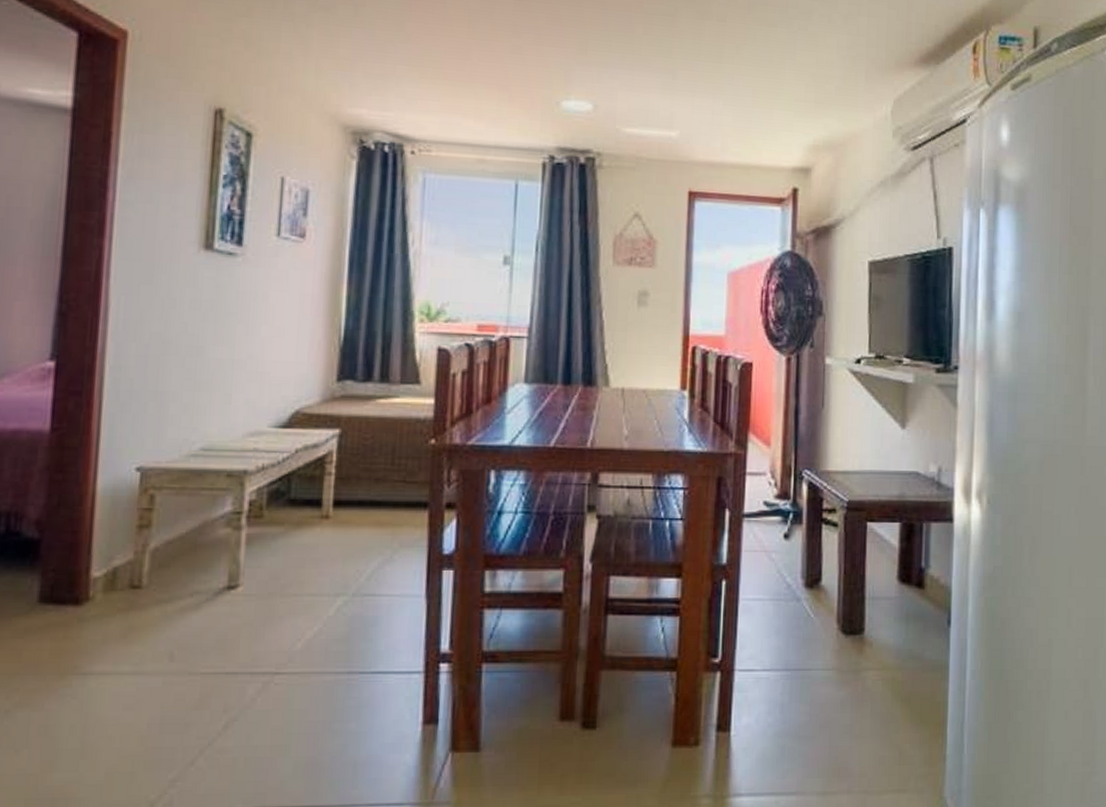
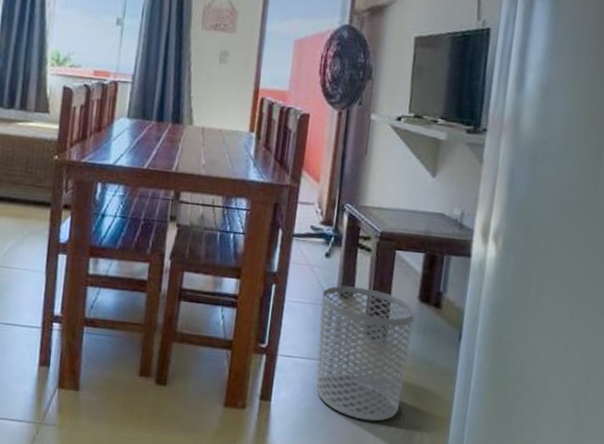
waste bin: none [782,572,896,740] -> present [315,285,415,421]

